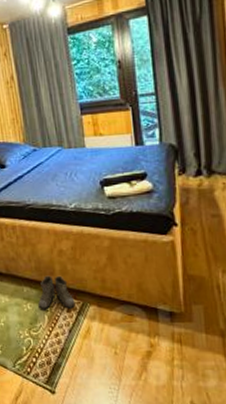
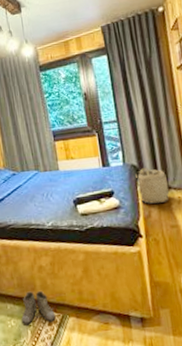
basket: none [174,148,212,189] -> present [135,168,169,204]

